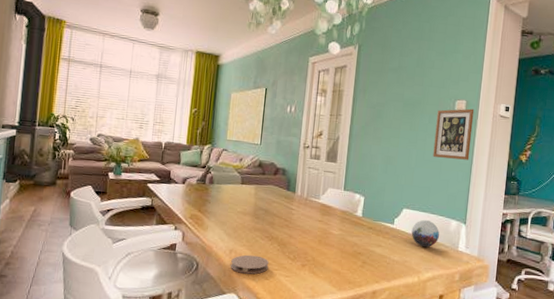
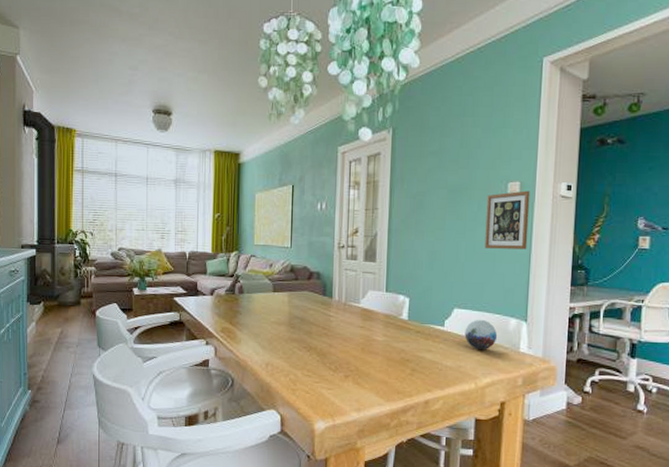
coaster: present [231,254,269,275] -> none [268,367,309,389]

